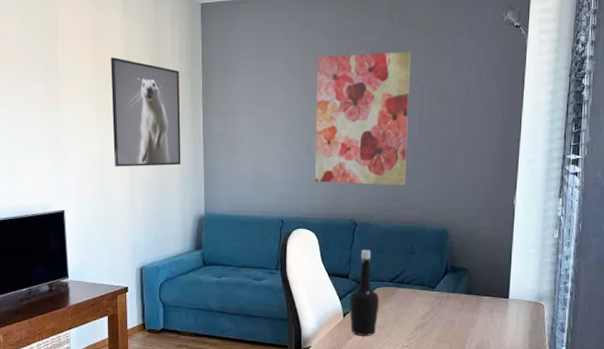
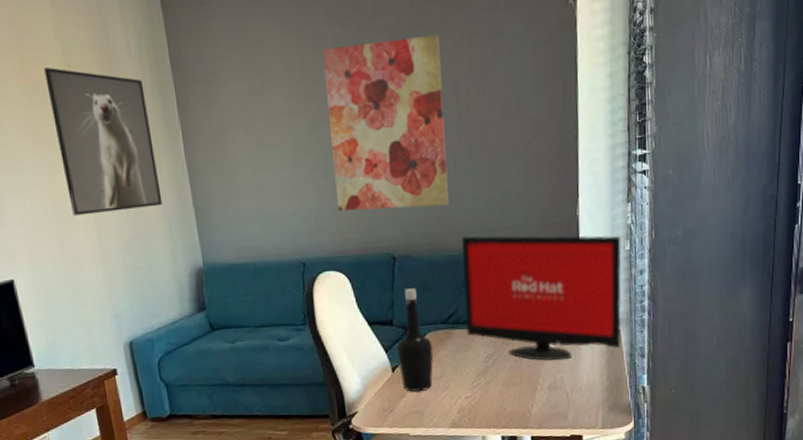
computer monitor: none [409,212,551,326] -> present [461,235,622,361]

